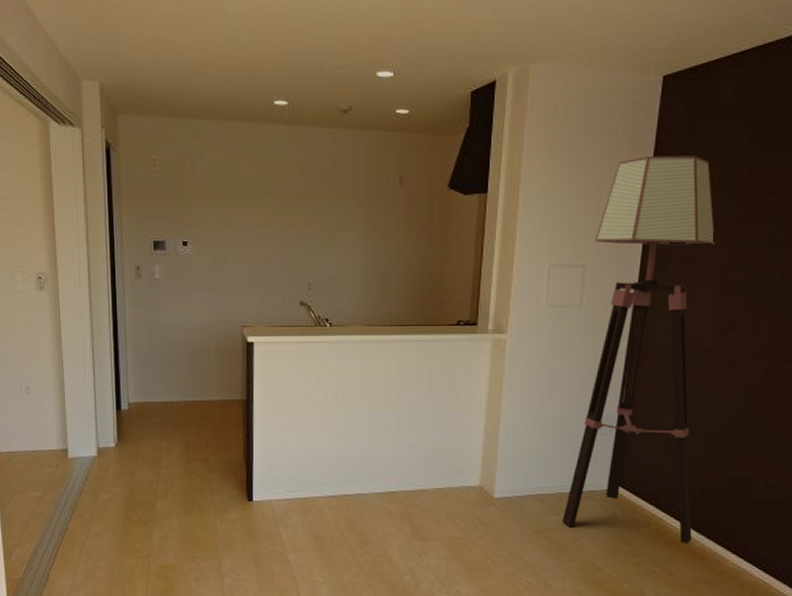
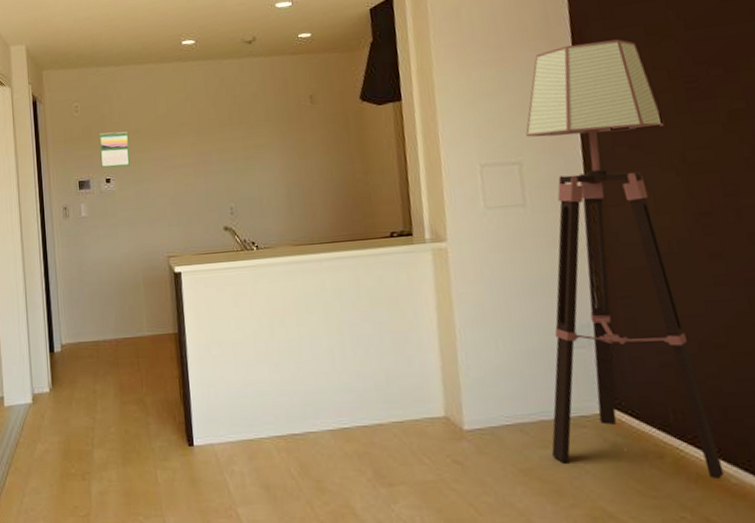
calendar: none [177,192,210,231] -> present [99,131,131,168]

